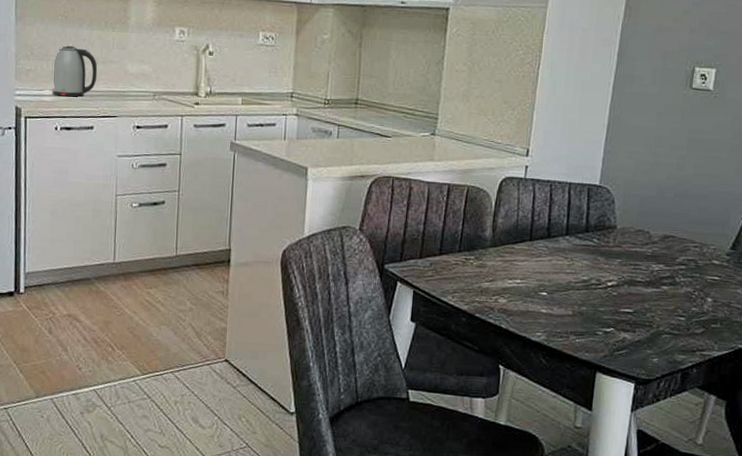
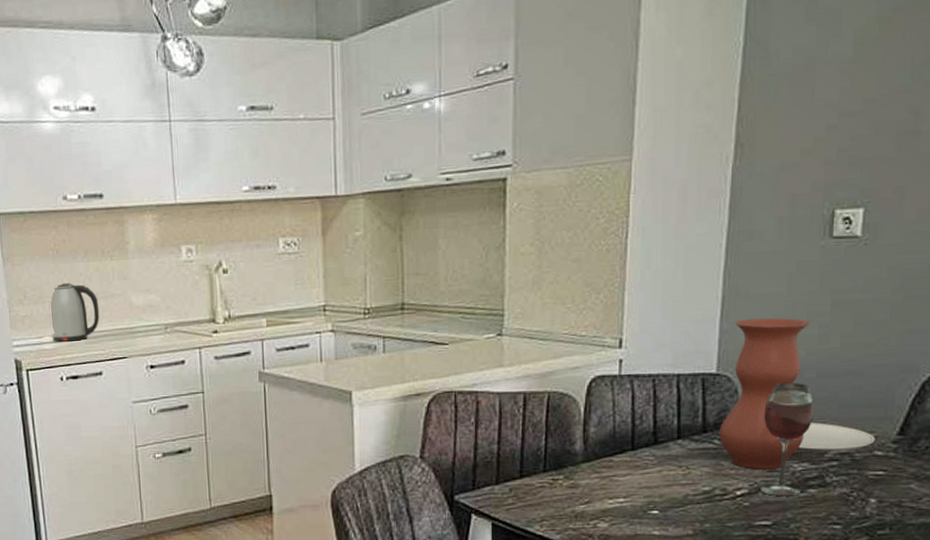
vase: none [597,144,672,268] -> present [718,318,811,470]
wineglass: none [626,198,671,291] -> present [760,382,815,497]
plate: none [656,233,714,258] -> present [797,423,875,451]

